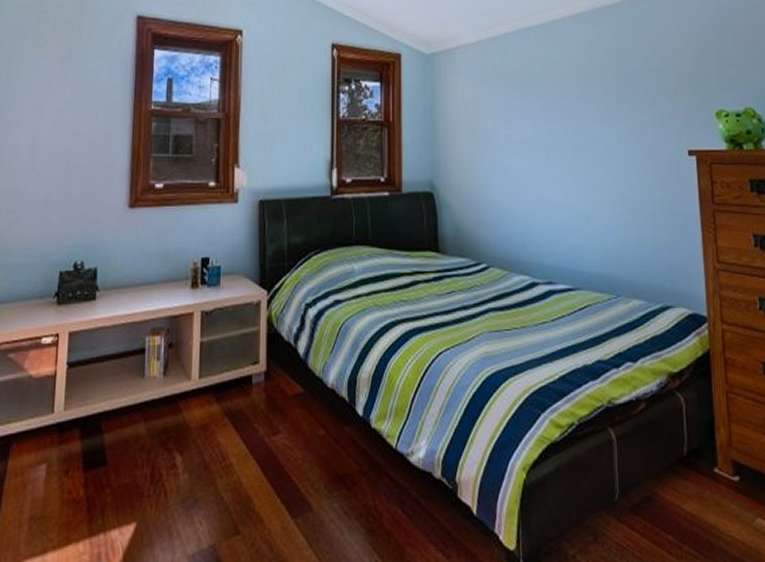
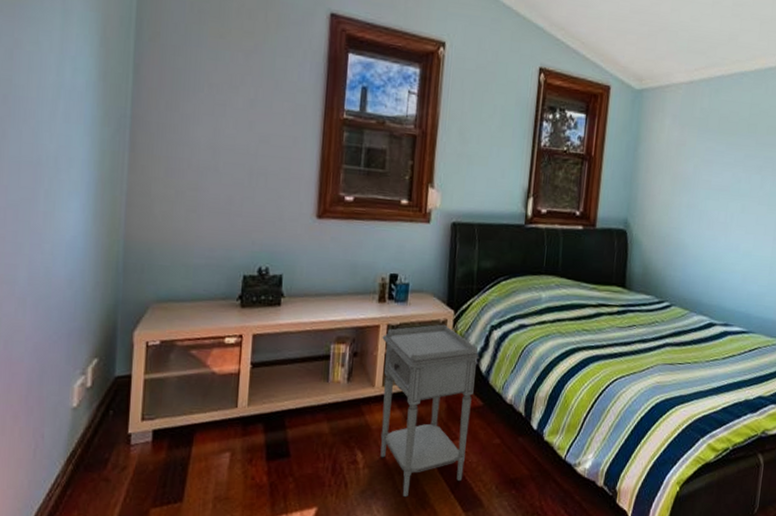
nightstand: none [196,306,296,504] -> present [380,324,479,497]

